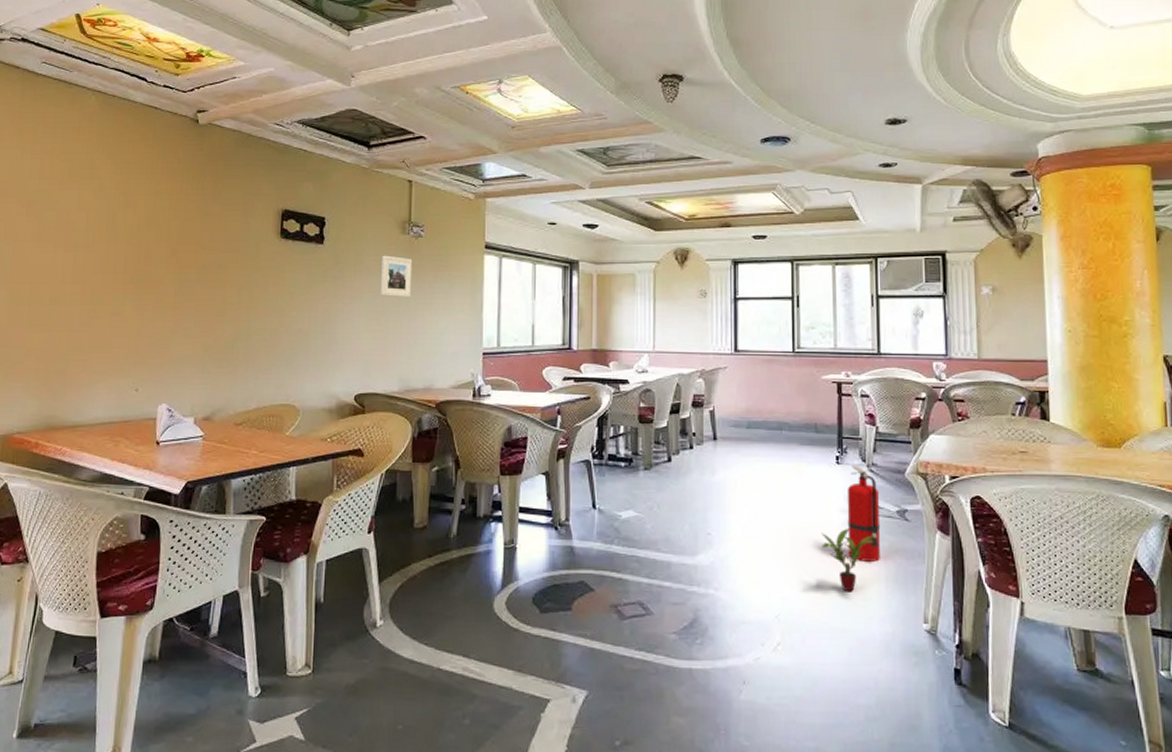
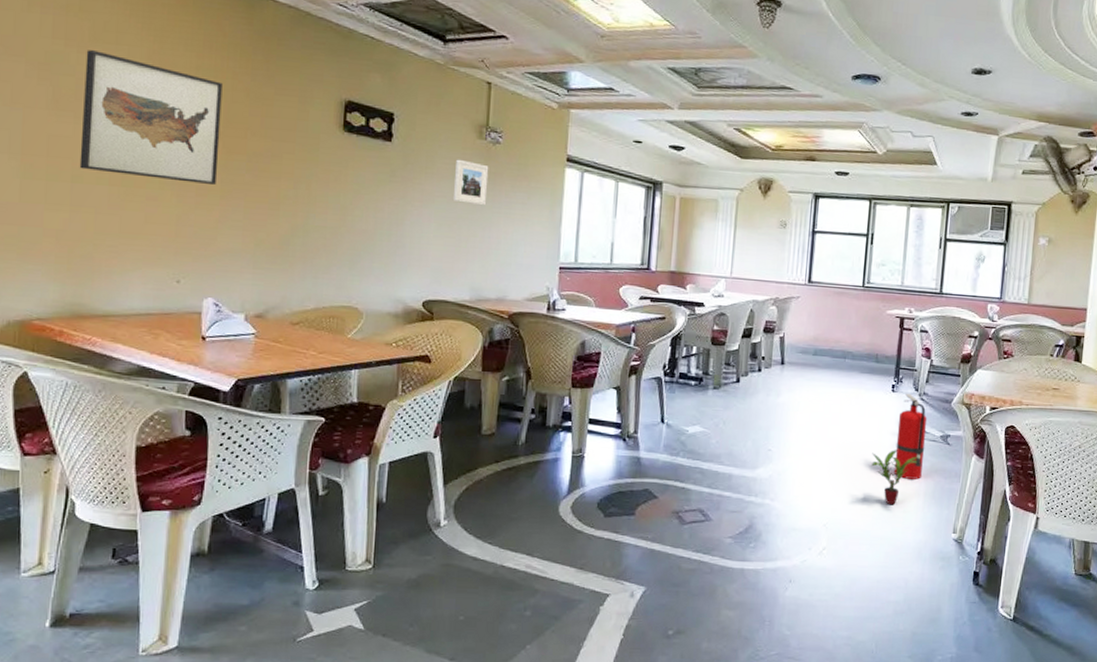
wall art: none [57,186,177,297] -> present [79,50,223,184]

